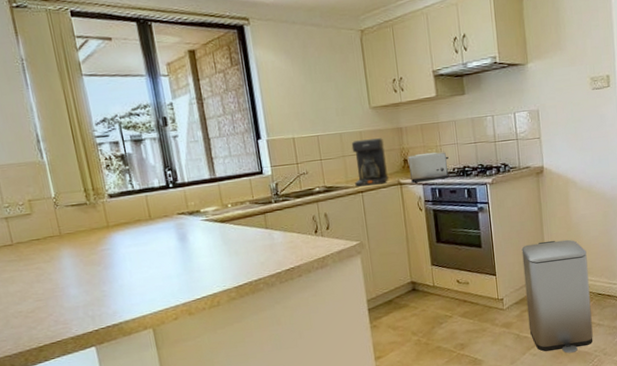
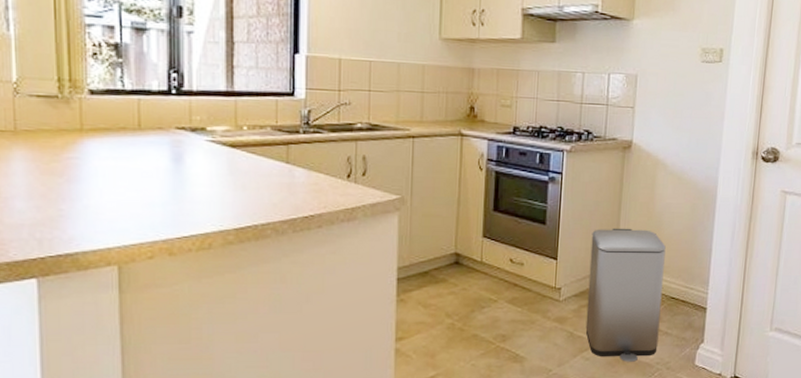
coffee maker: present [351,138,389,187] -> none [407,75,449,132]
toaster: present [407,150,449,183] -> none [474,102,524,138]

